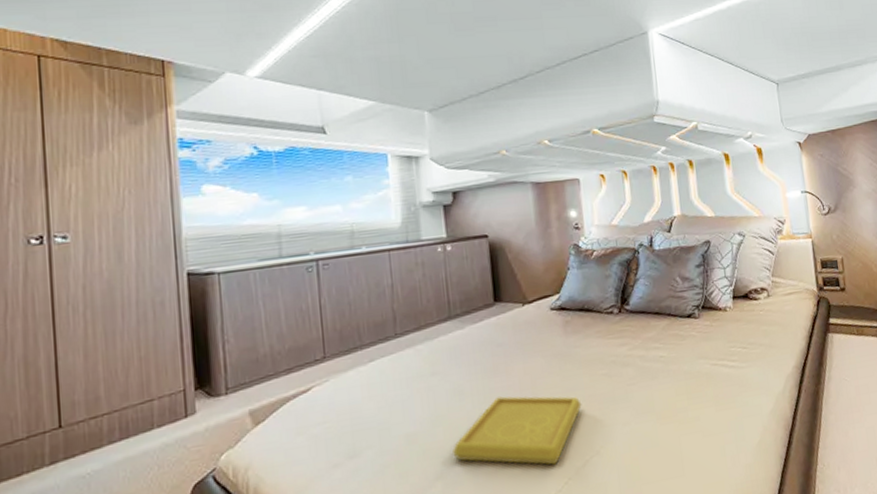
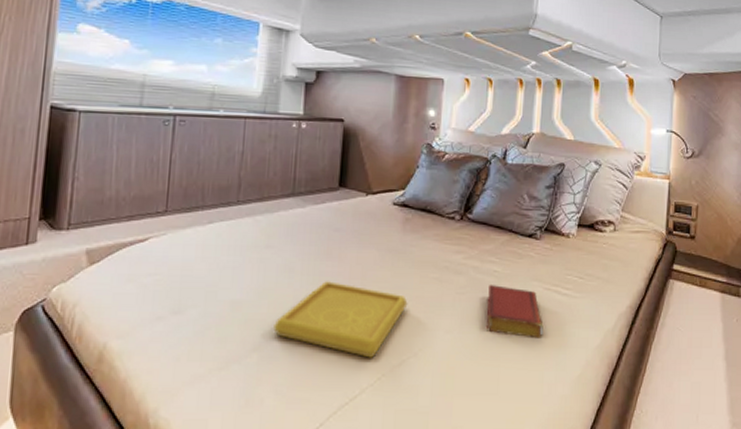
book: none [657,368,719,417] -> present [485,284,545,339]

